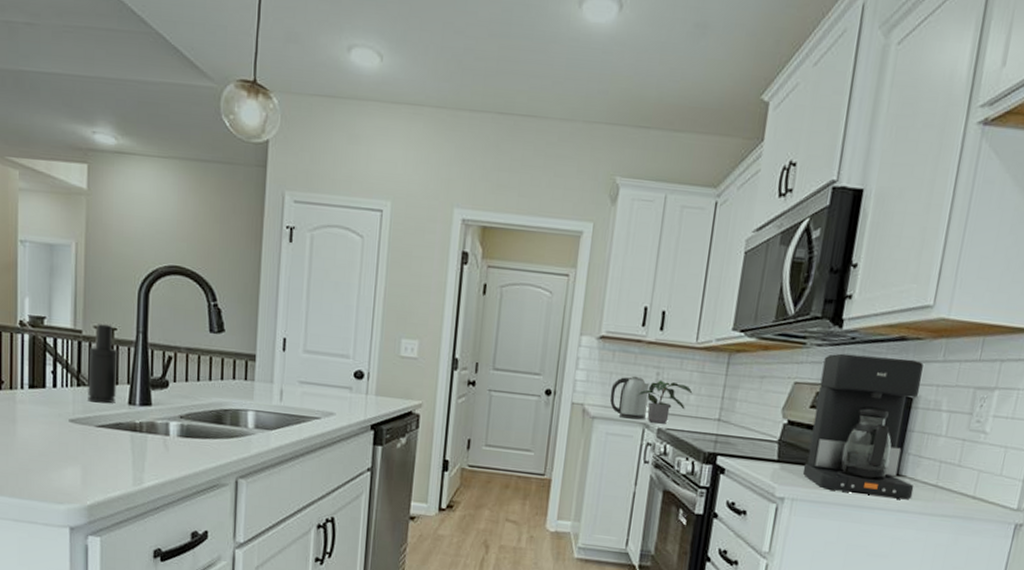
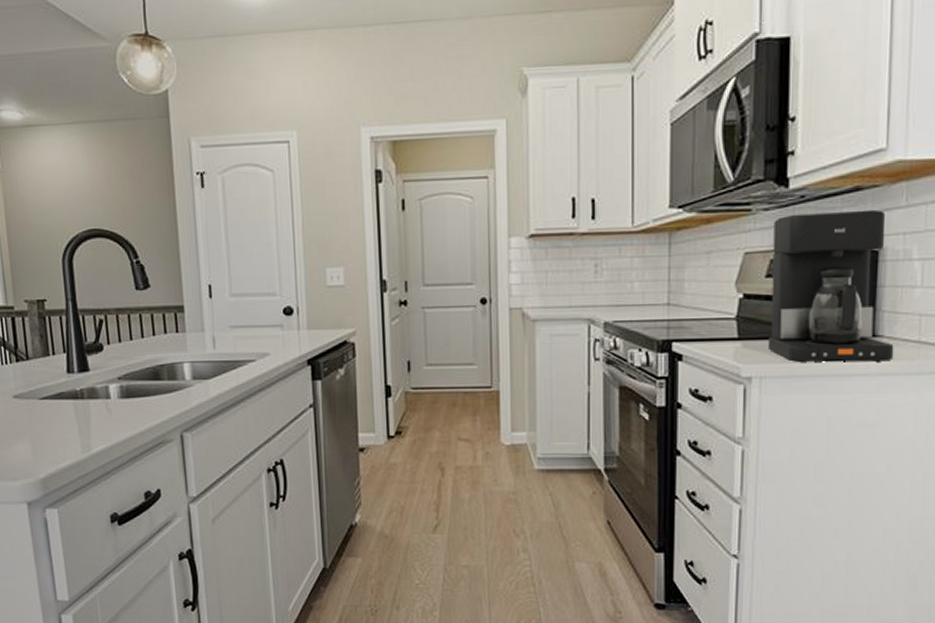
soap dispenser: present [88,323,118,403] -> none [23,297,55,376]
kettle: present [609,376,650,420] -> none [548,271,589,317]
potted plant: present [636,380,693,425] -> none [576,271,636,318]

